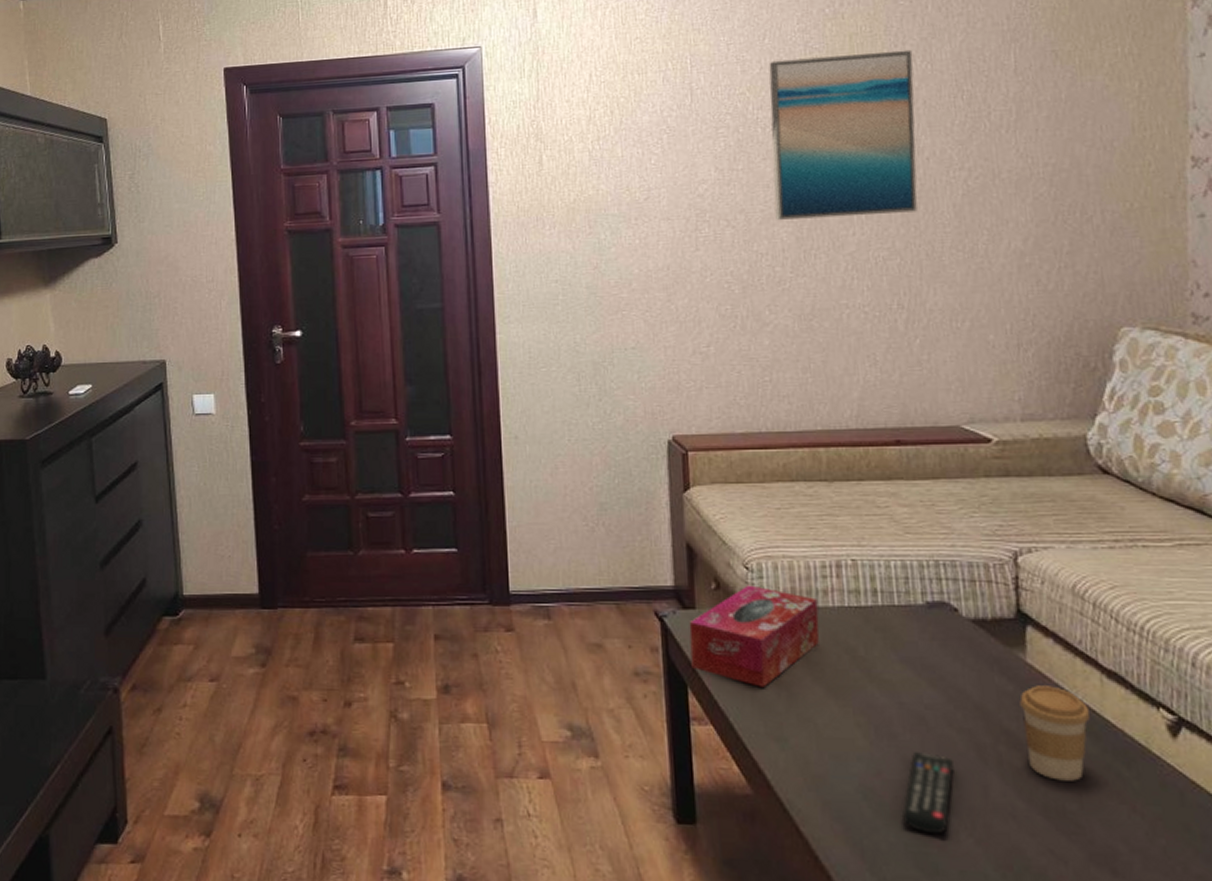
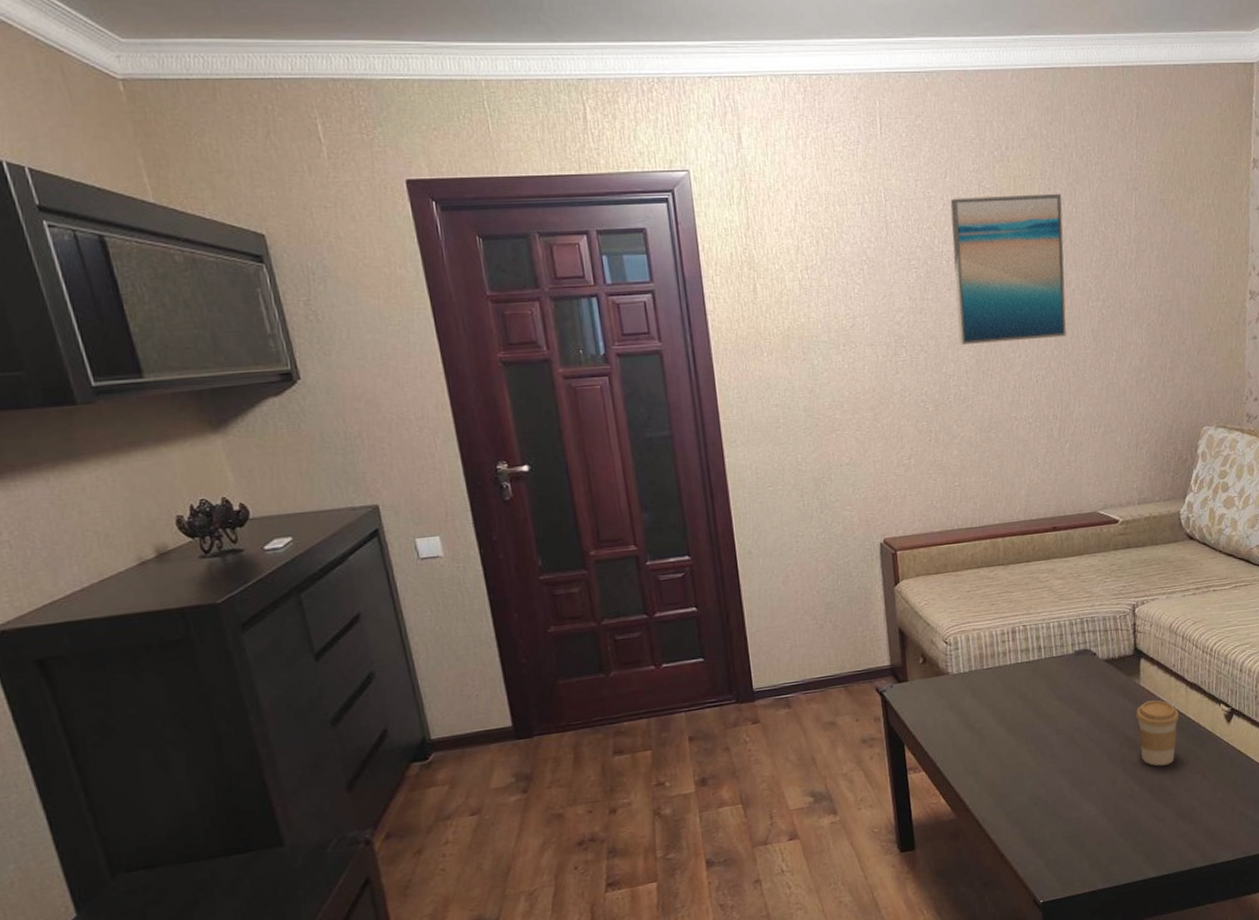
tissue box: present [689,585,820,687] -> none [903,656,1001,736]
remote control: present [901,752,954,835] -> none [1059,762,1094,821]

